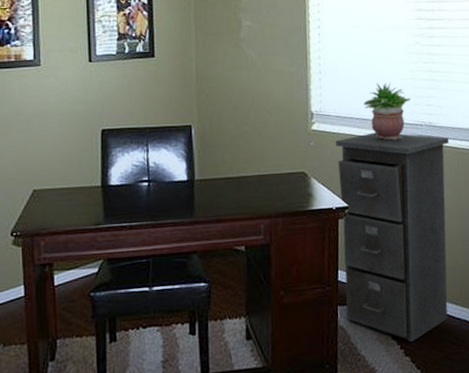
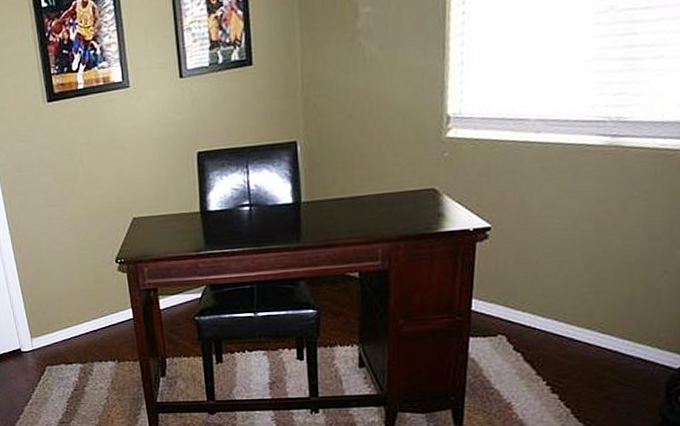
filing cabinet: present [336,132,450,342] -> none [478,134,646,378]
potted plant: present [363,82,410,141] -> none [521,67,591,145]

